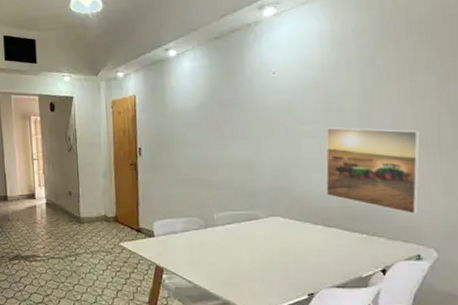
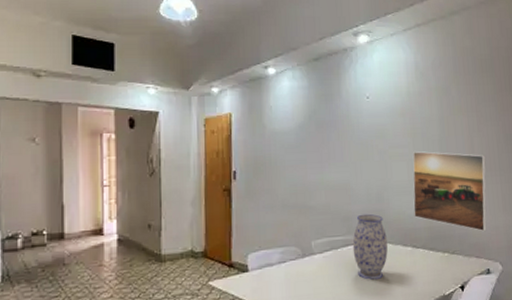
vase: none [256,190,295,254] -> present [352,213,388,280]

